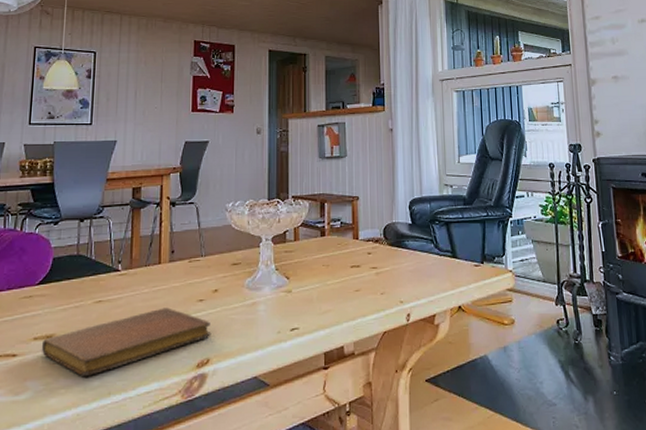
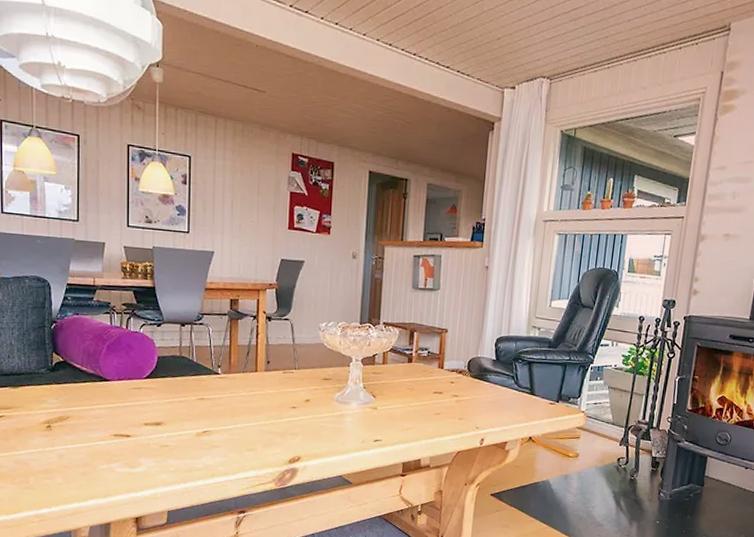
notebook: present [41,307,212,377] -> none [151,410,303,460]

